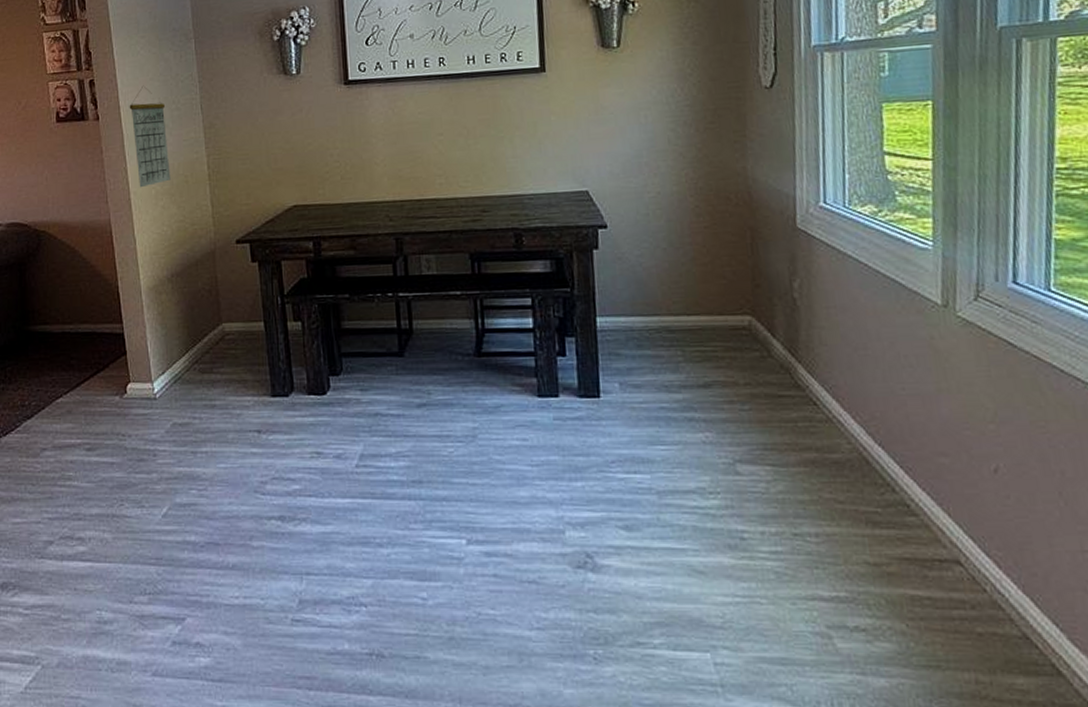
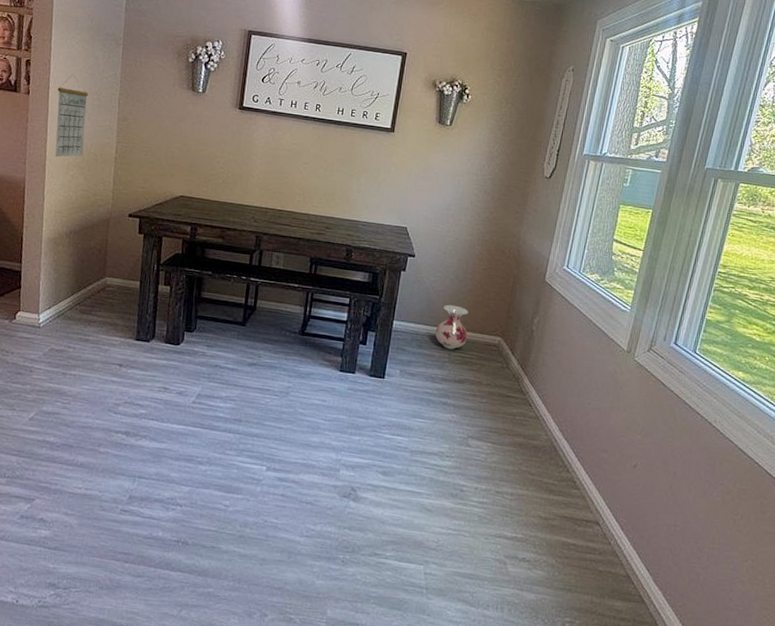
vase: none [656,282,704,344] -> present [435,304,469,350]

